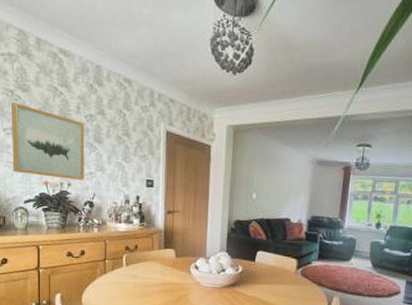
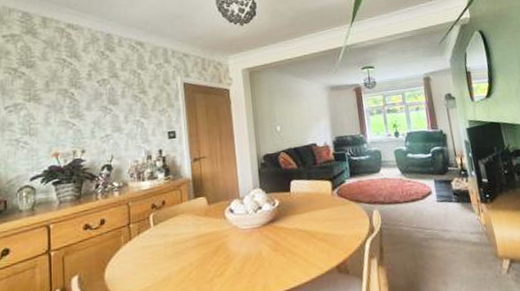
wall art: present [10,102,85,180] -> none [13,79,100,150]

